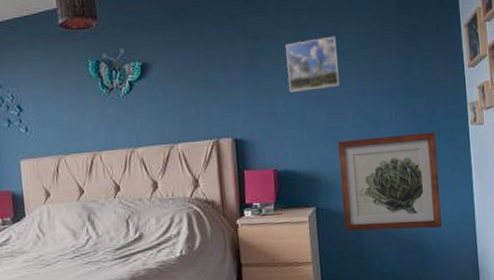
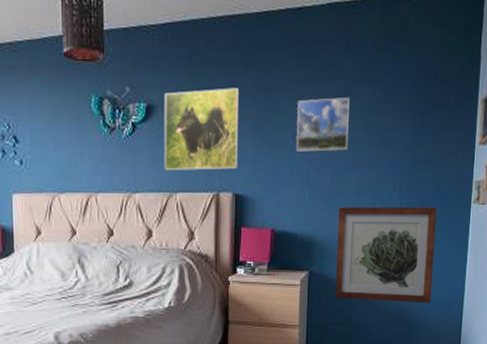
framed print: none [157,39,235,124] -> present [164,88,240,171]

